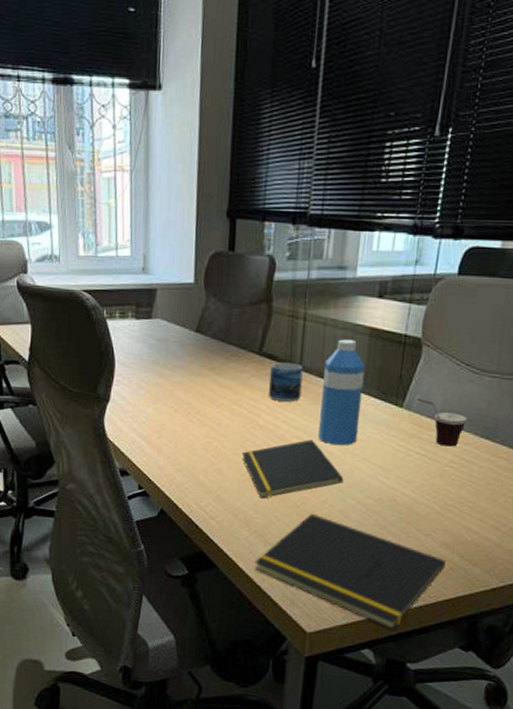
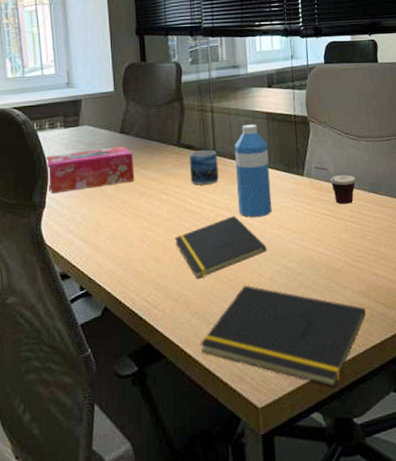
tissue box: none [113,346,207,388] -> present [45,146,135,194]

